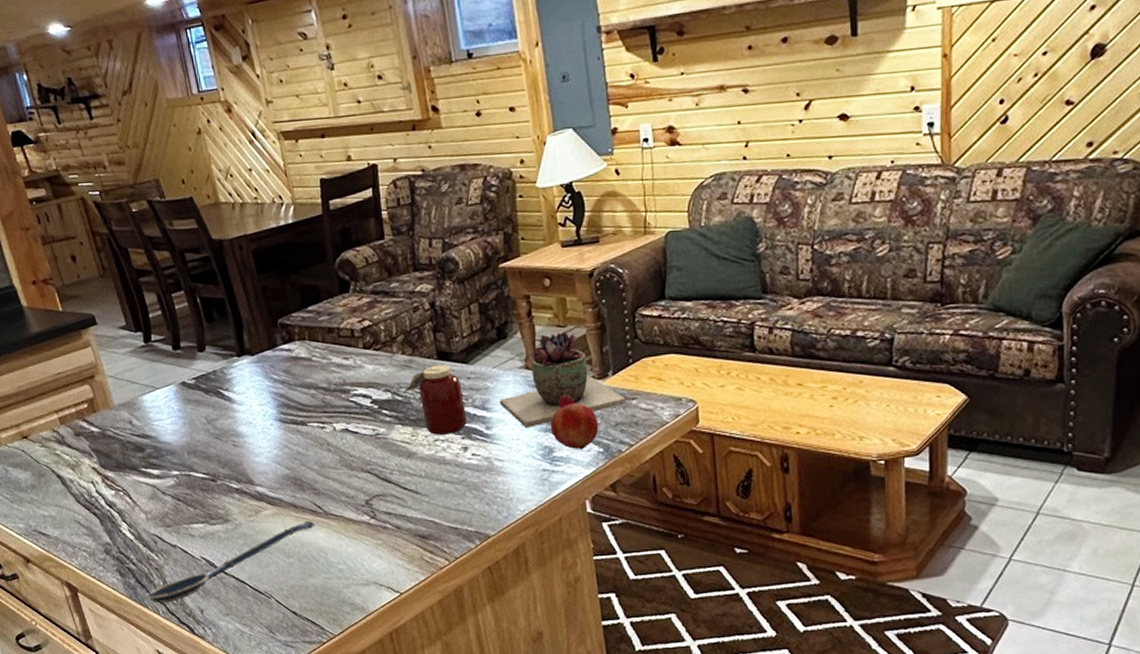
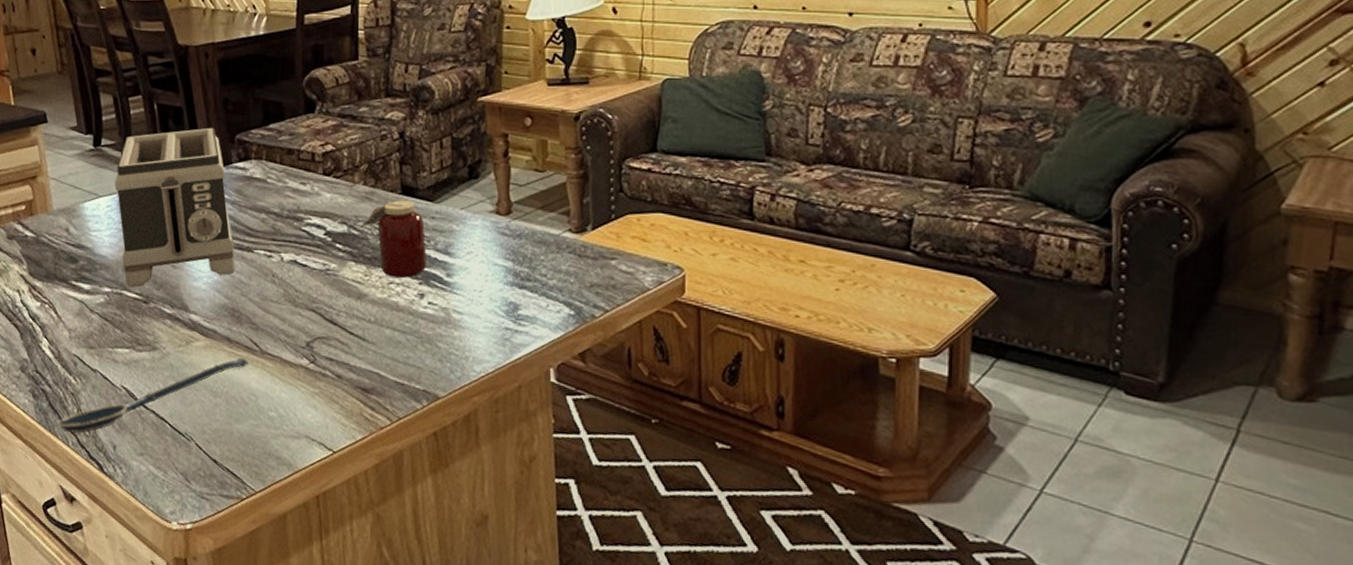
toaster: none [169,314,292,469] -> present [115,127,235,289]
succulent plant: present [500,332,627,429] -> none [465,177,605,281]
fruit: present [551,393,599,450] -> none [518,245,572,311]

